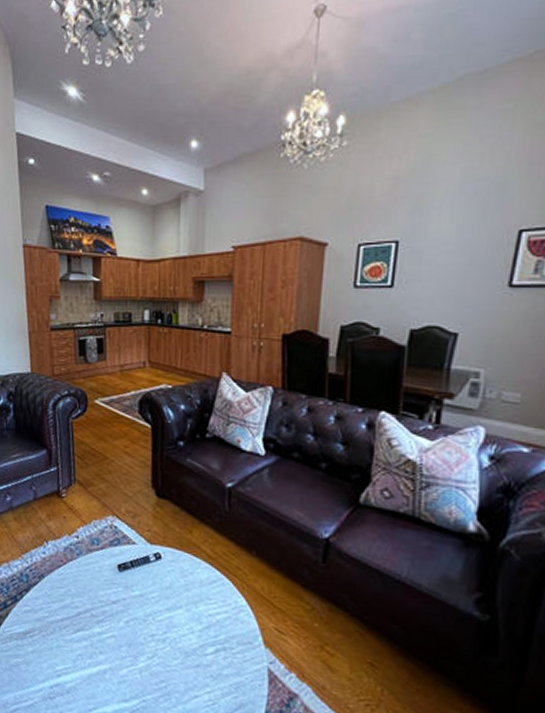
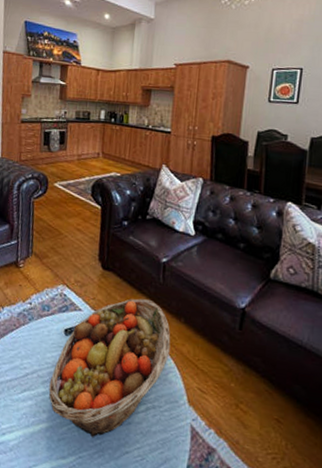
fruit basket: none [104,529,241,682] -> present [48,298,171,439]

